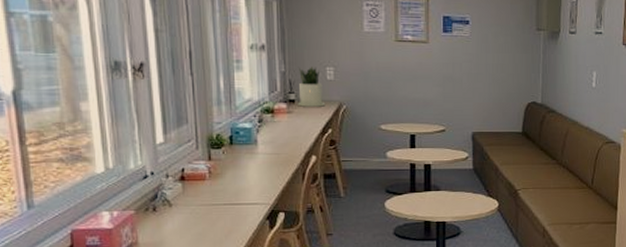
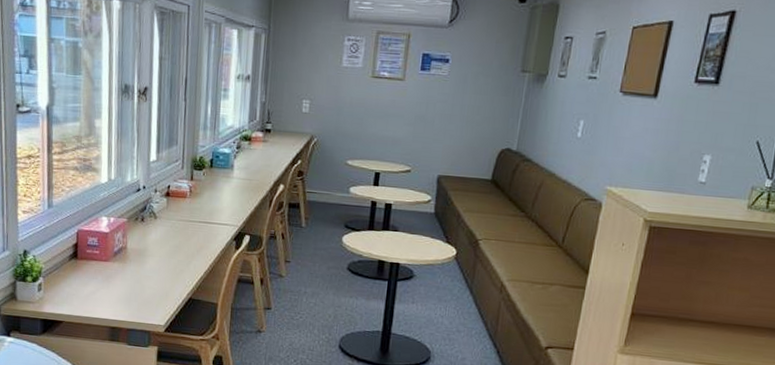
planter: present [297,67,326,107] -> none [273,99,298,138]

